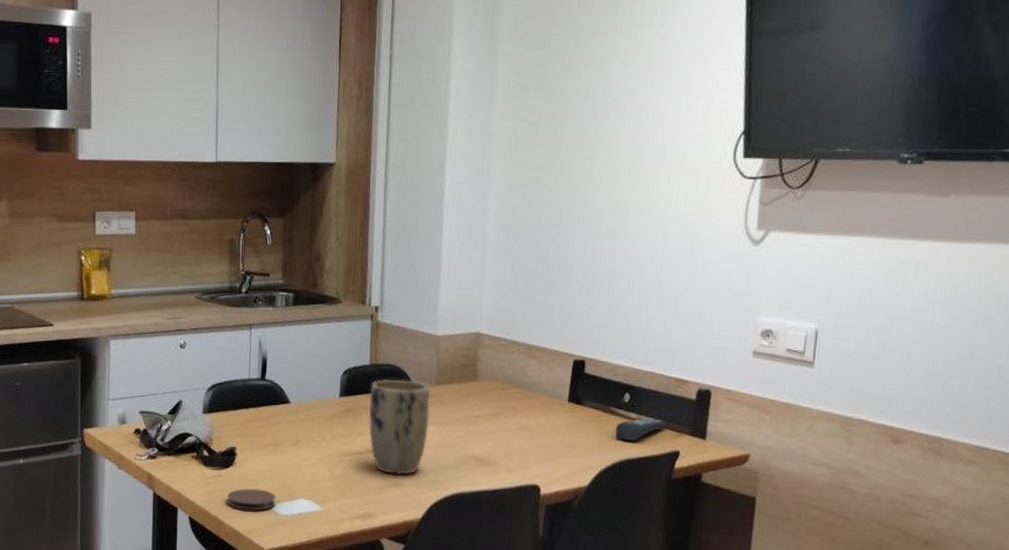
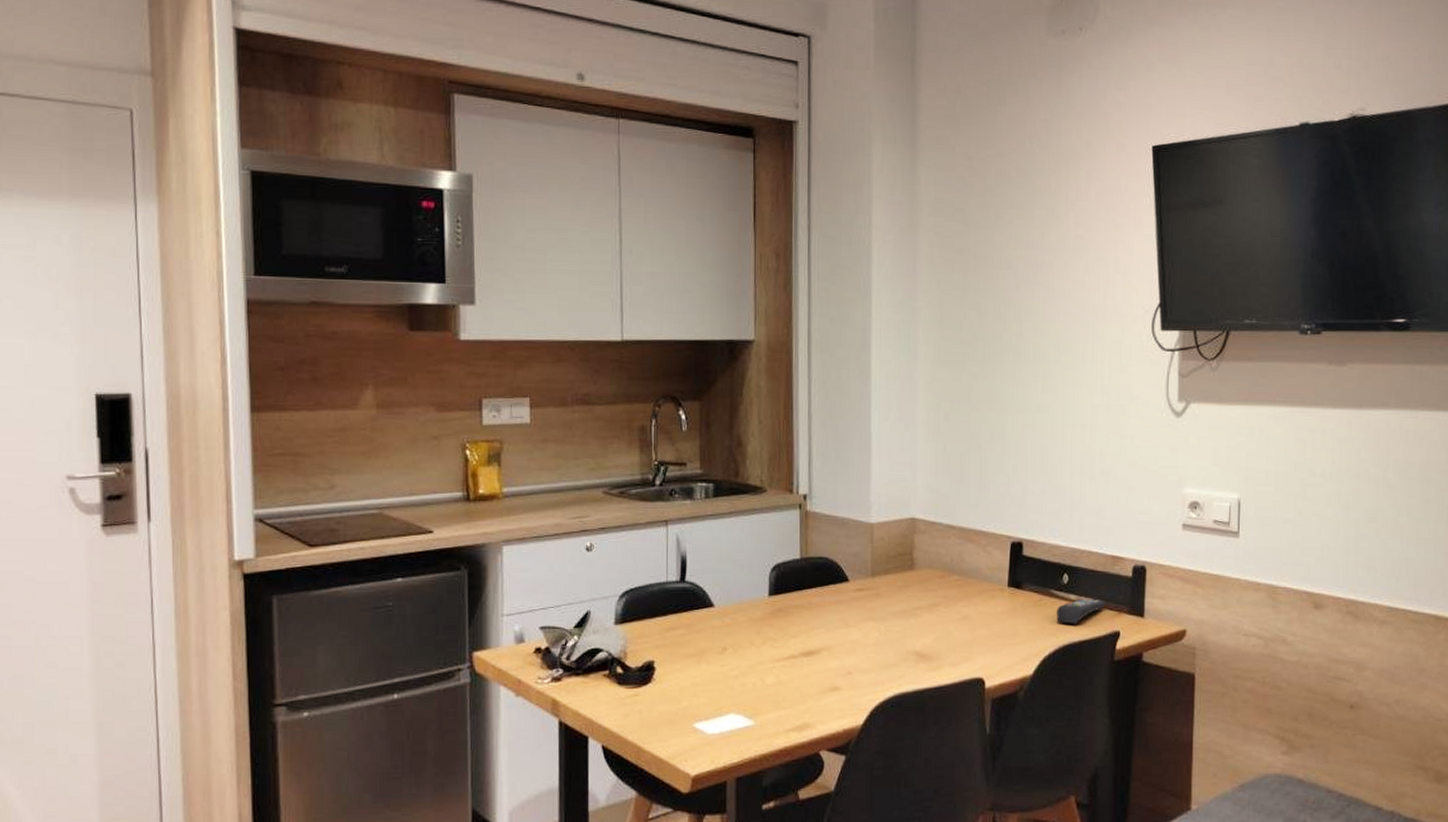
coaster: present [227,488,276,511] -> none [646,706,702,732]
plant pot: present [368,379,430,475] -> none [802,573,866,679]

